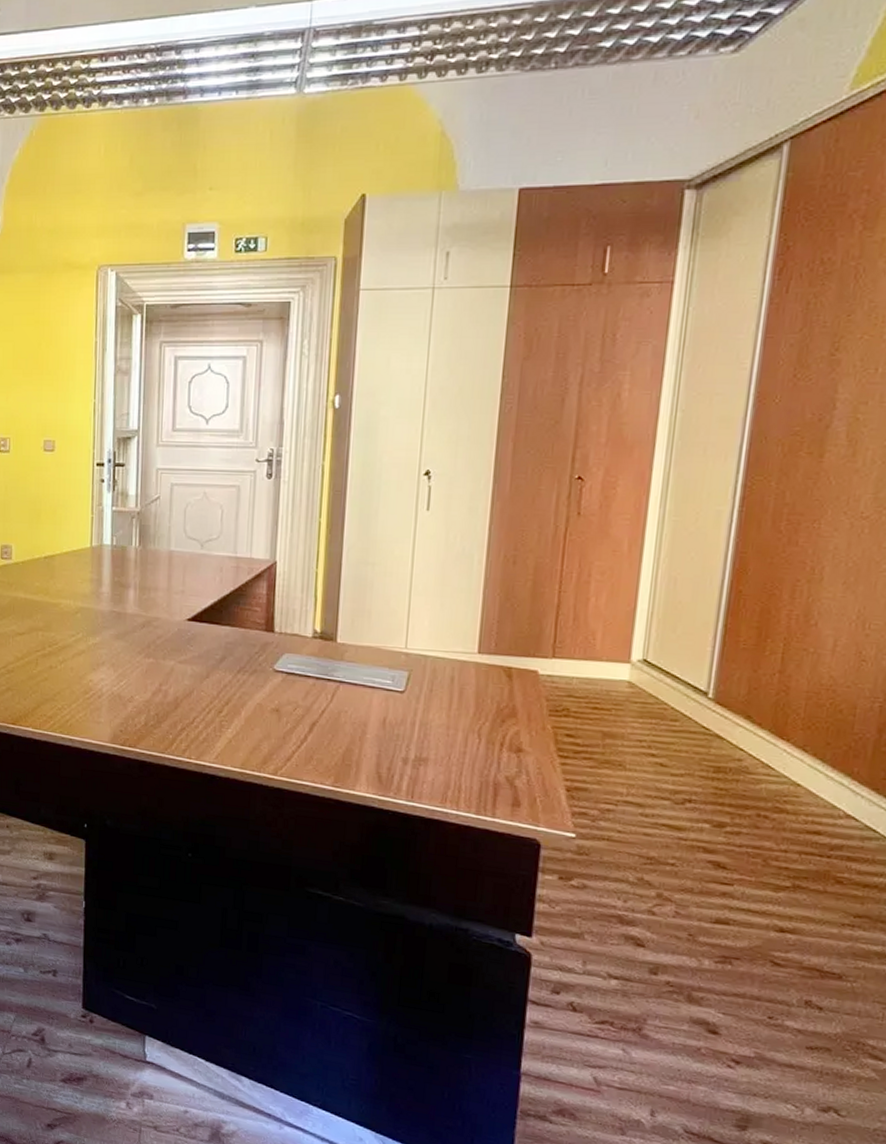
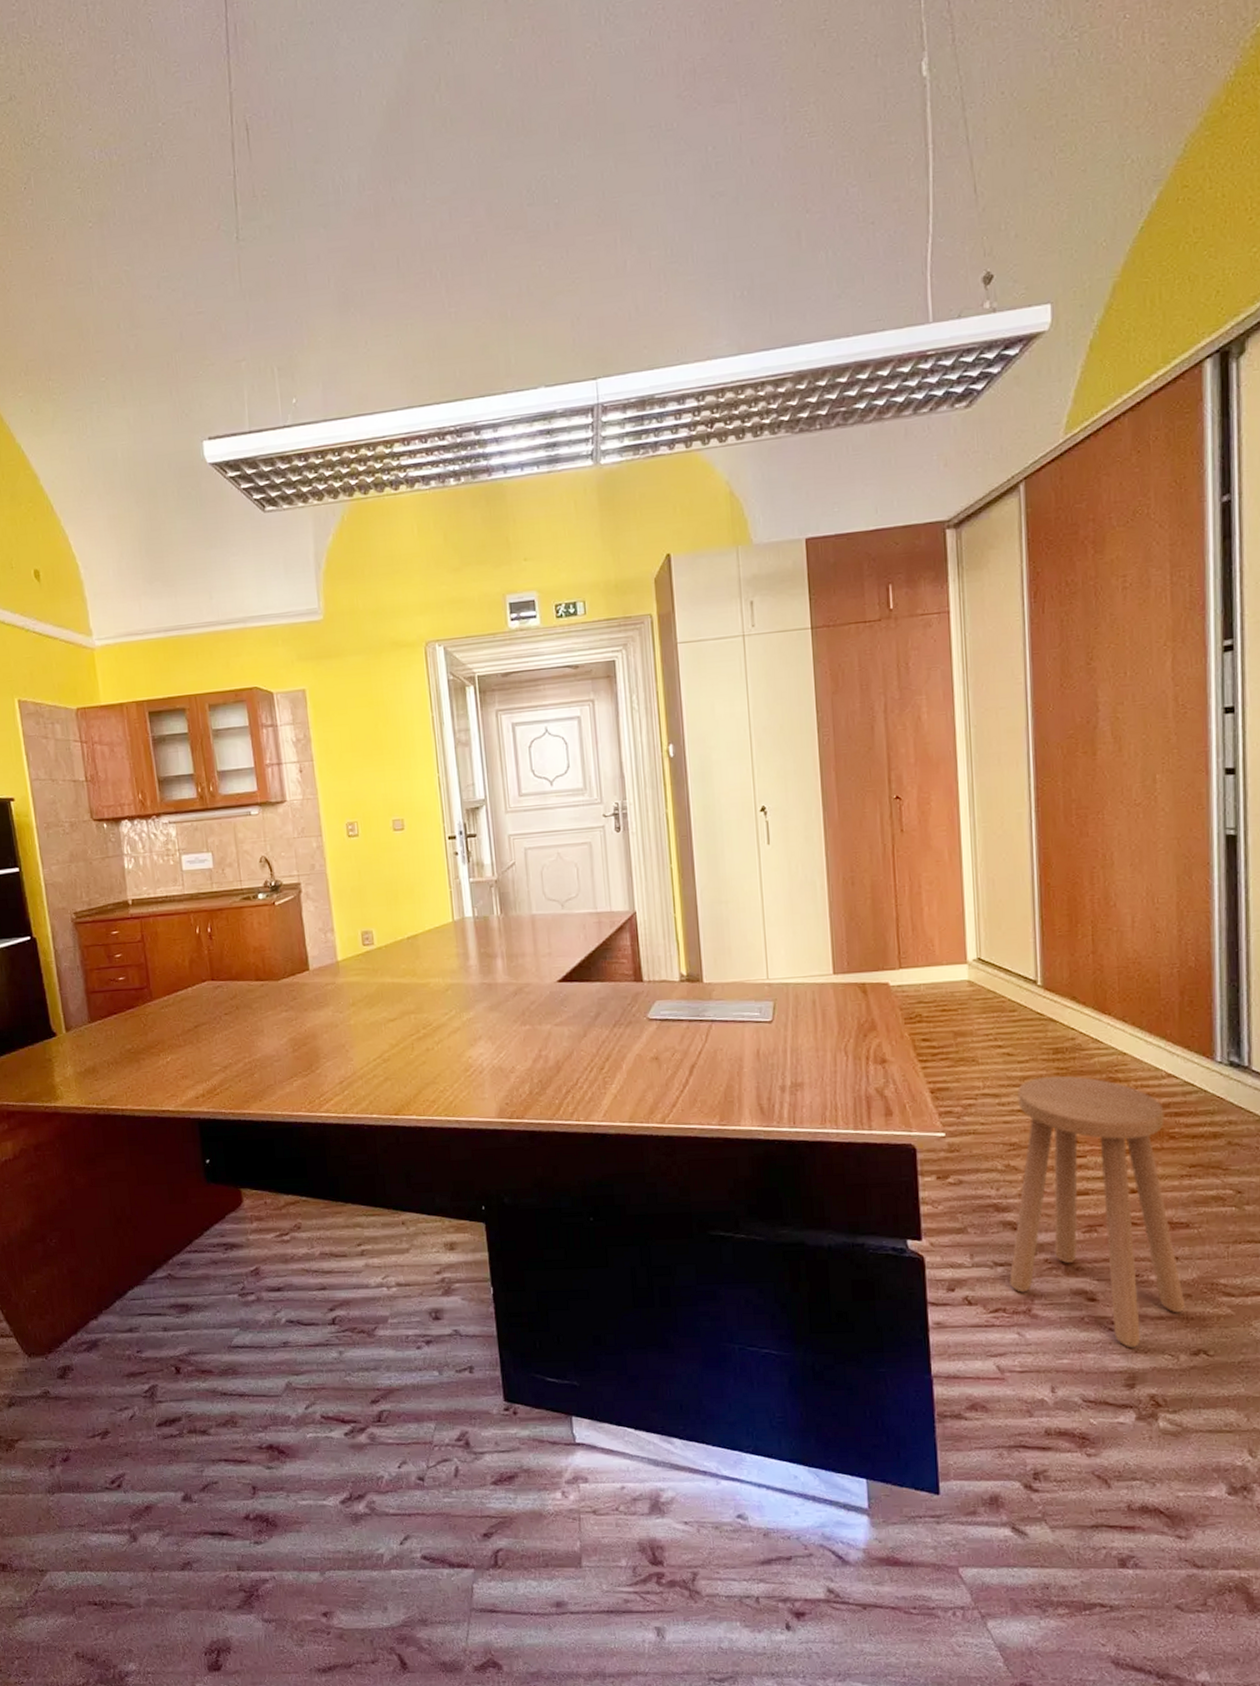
stool: none [622,794,835,1090] -> present [1009,1076,1186,1348]

